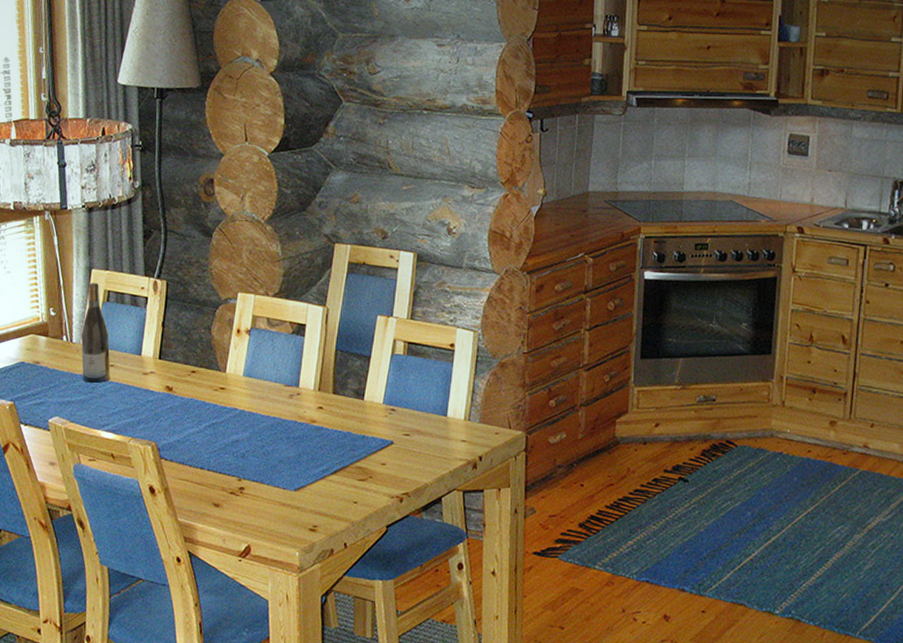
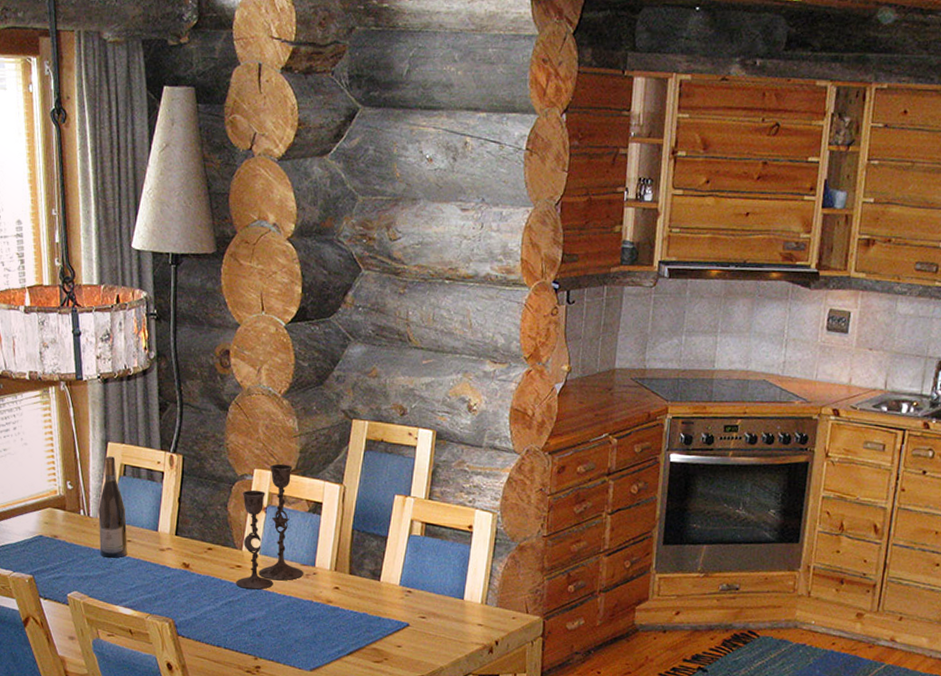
candlestick: none [220,287,287,411] -> present [236,463,303,590]

